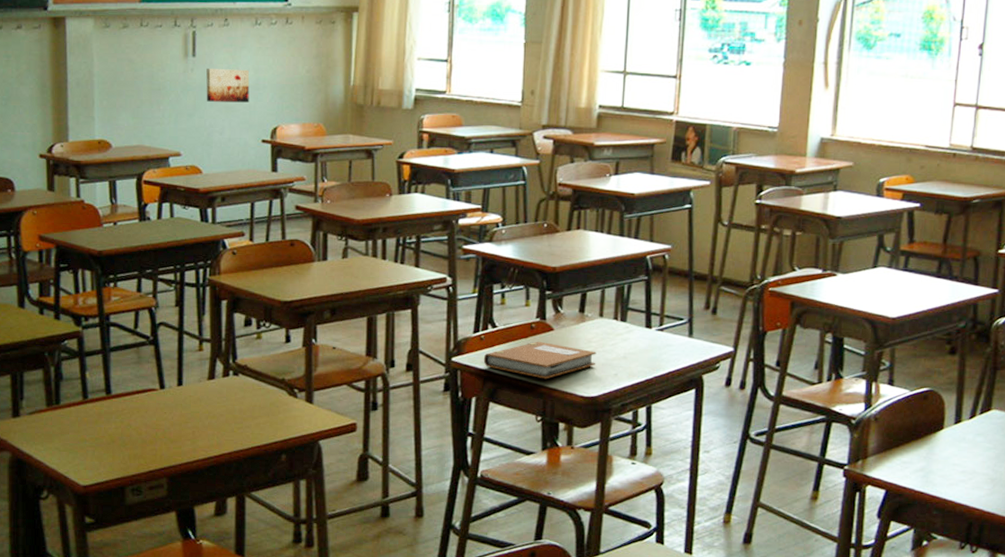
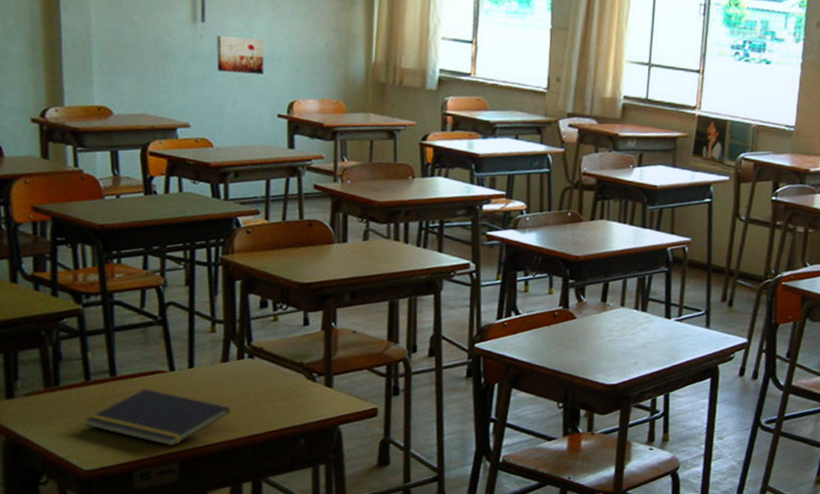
notepad: none [82,407,216,462] -> present [85,389,230,446]
notebook: present [483,341,597,379] -> none [506,329,617,367]

